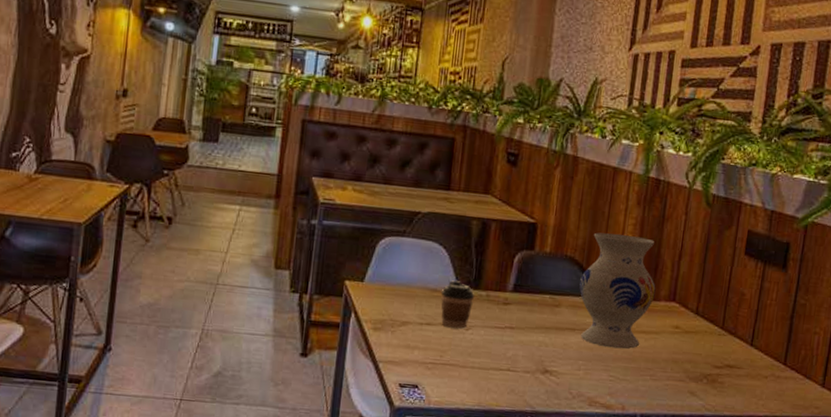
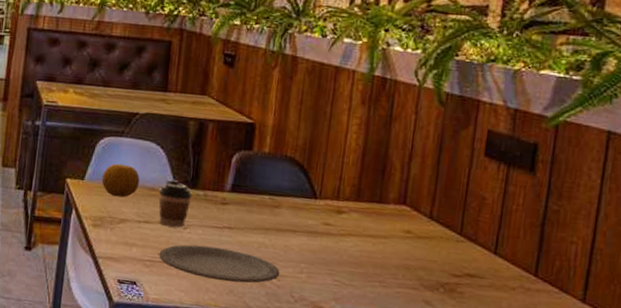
fruit: none [382,264,422,300] -> present [101,163,140,198]
plate: none [441,346,559,382] -> present [159,244,280,283]
vase: present [579,232,656,349] -> none [300,132,384,253]

